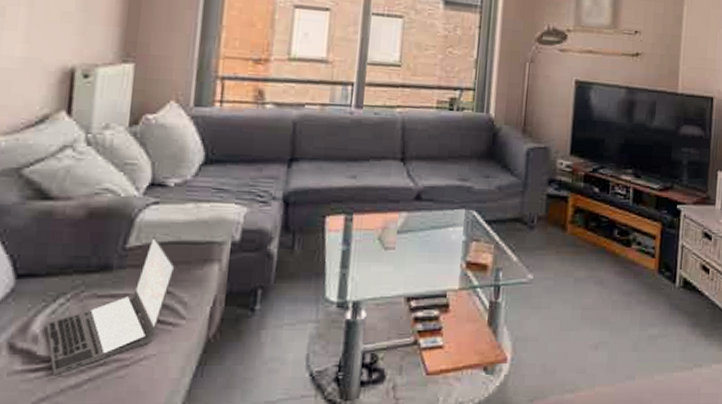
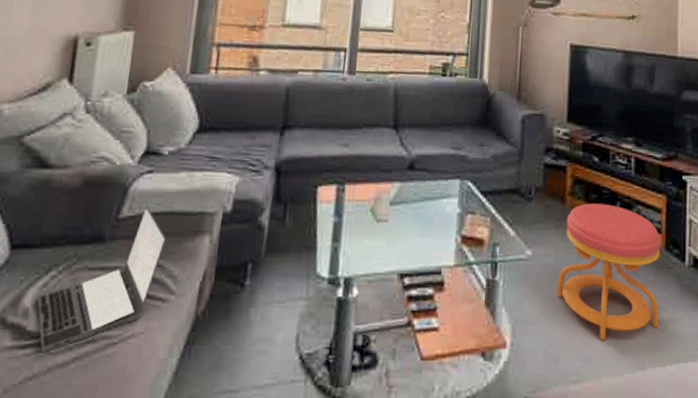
stool: none [556,230,655,355] -> present [557,203,661,341]

